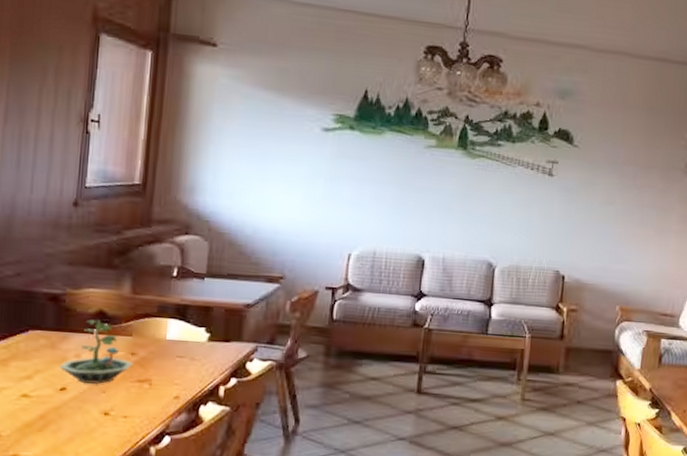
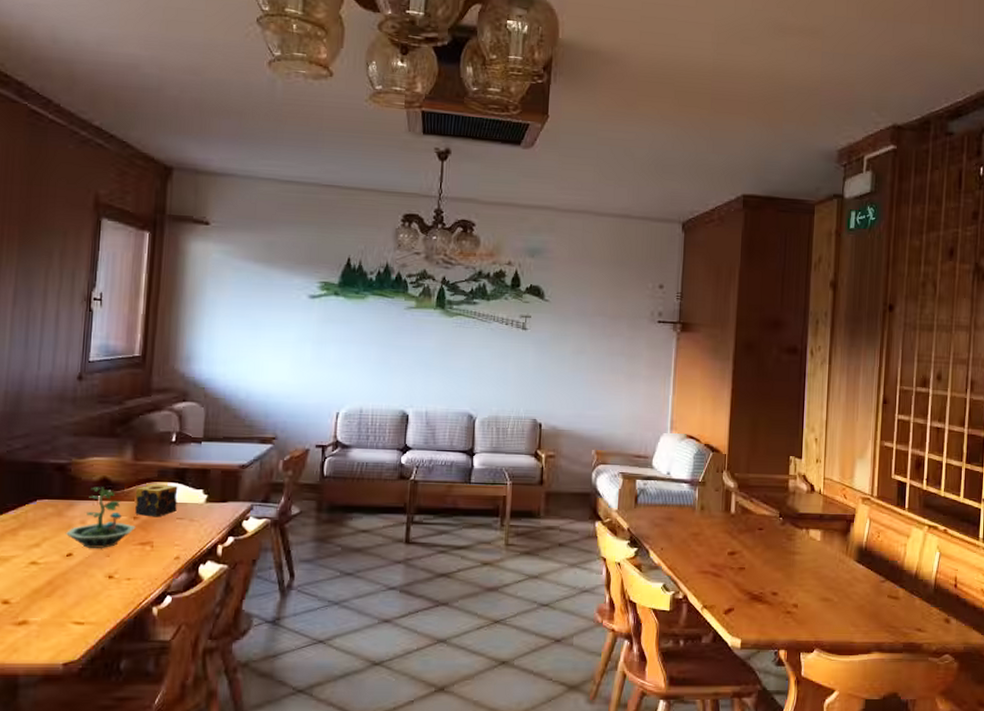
candle: none [133,320,179,355] -> present [135,484,178,517]

